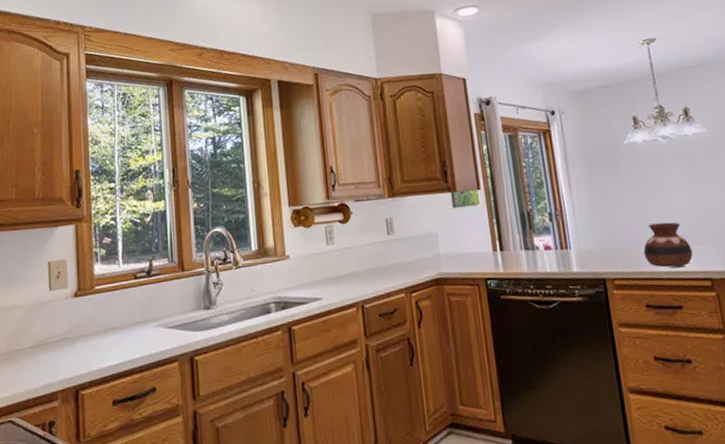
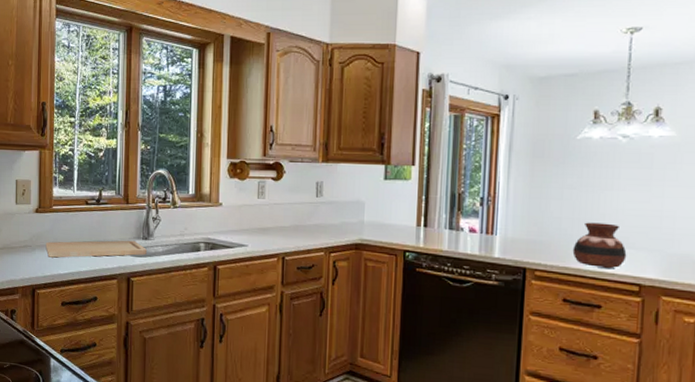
cutting board: none [89,312,210,348] -> present [45,240,147,258]

